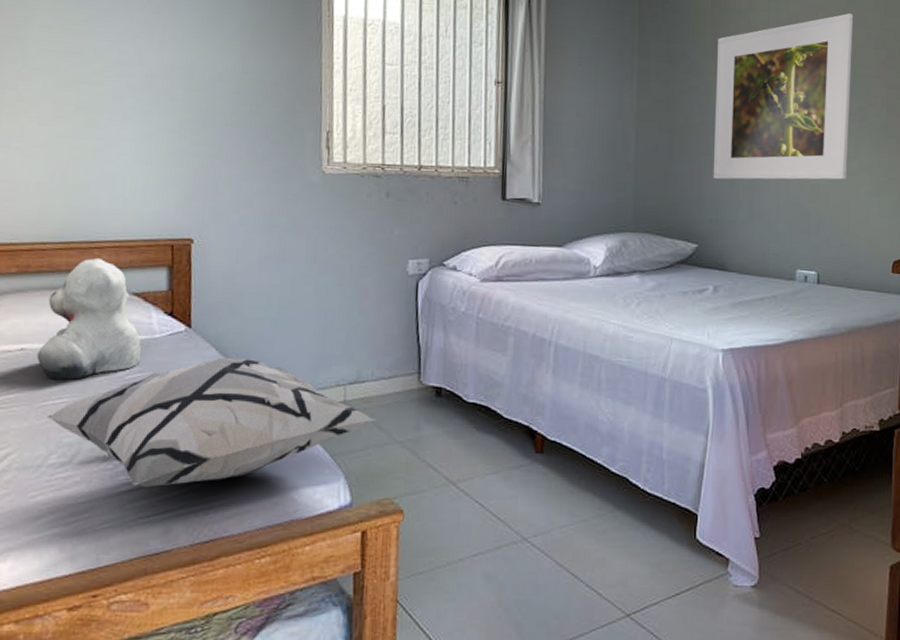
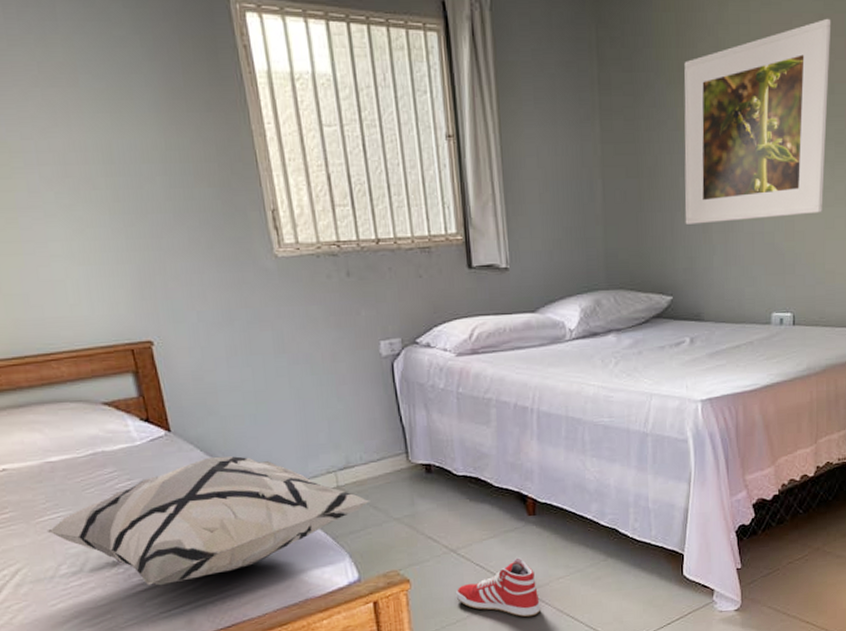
teddy bear: present [37,258,142,380] -> none [17,371,127,496]
sneaker: none [449,498,539,568] -> present [455,557,540,618]

